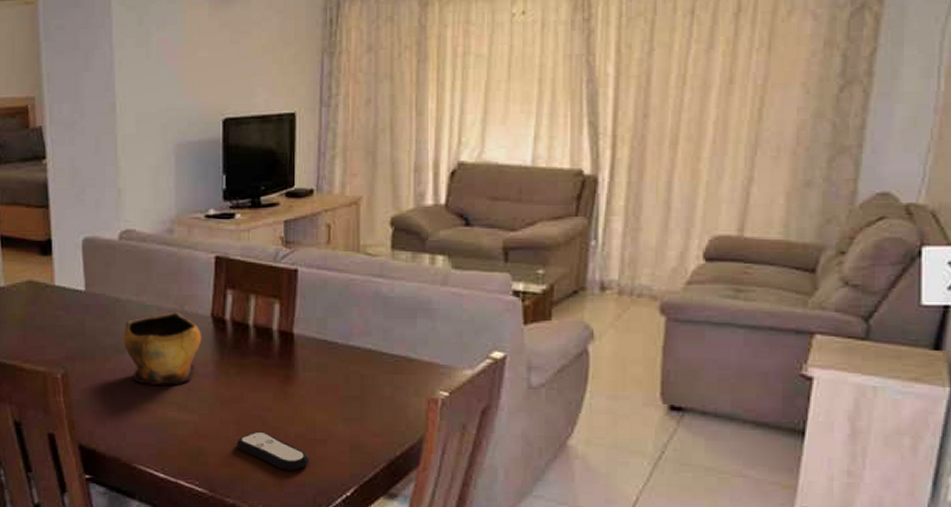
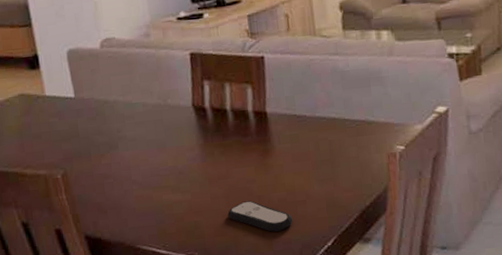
decorative bowl: present [123,312,202,386] -> none [114,106,187,174]

